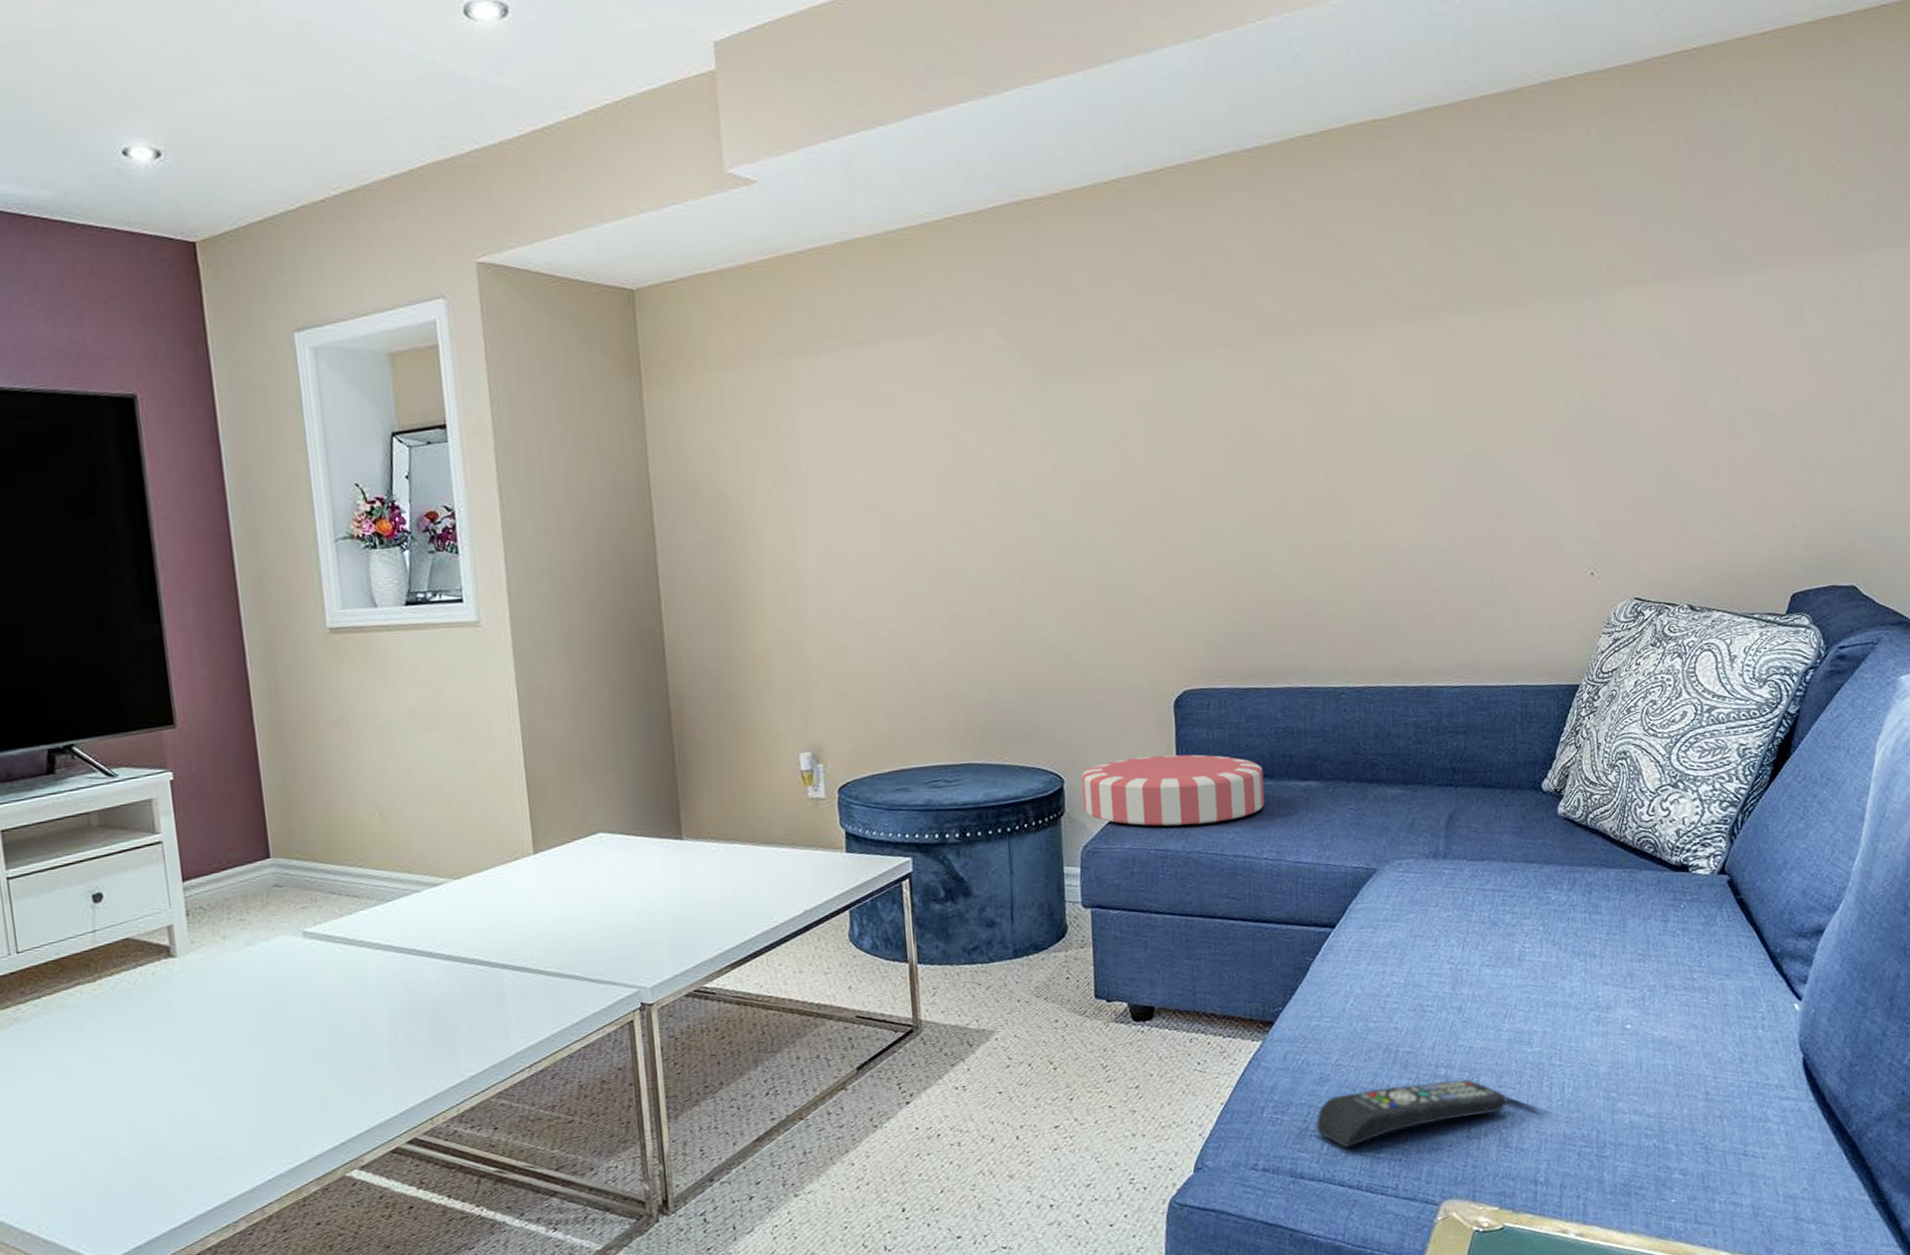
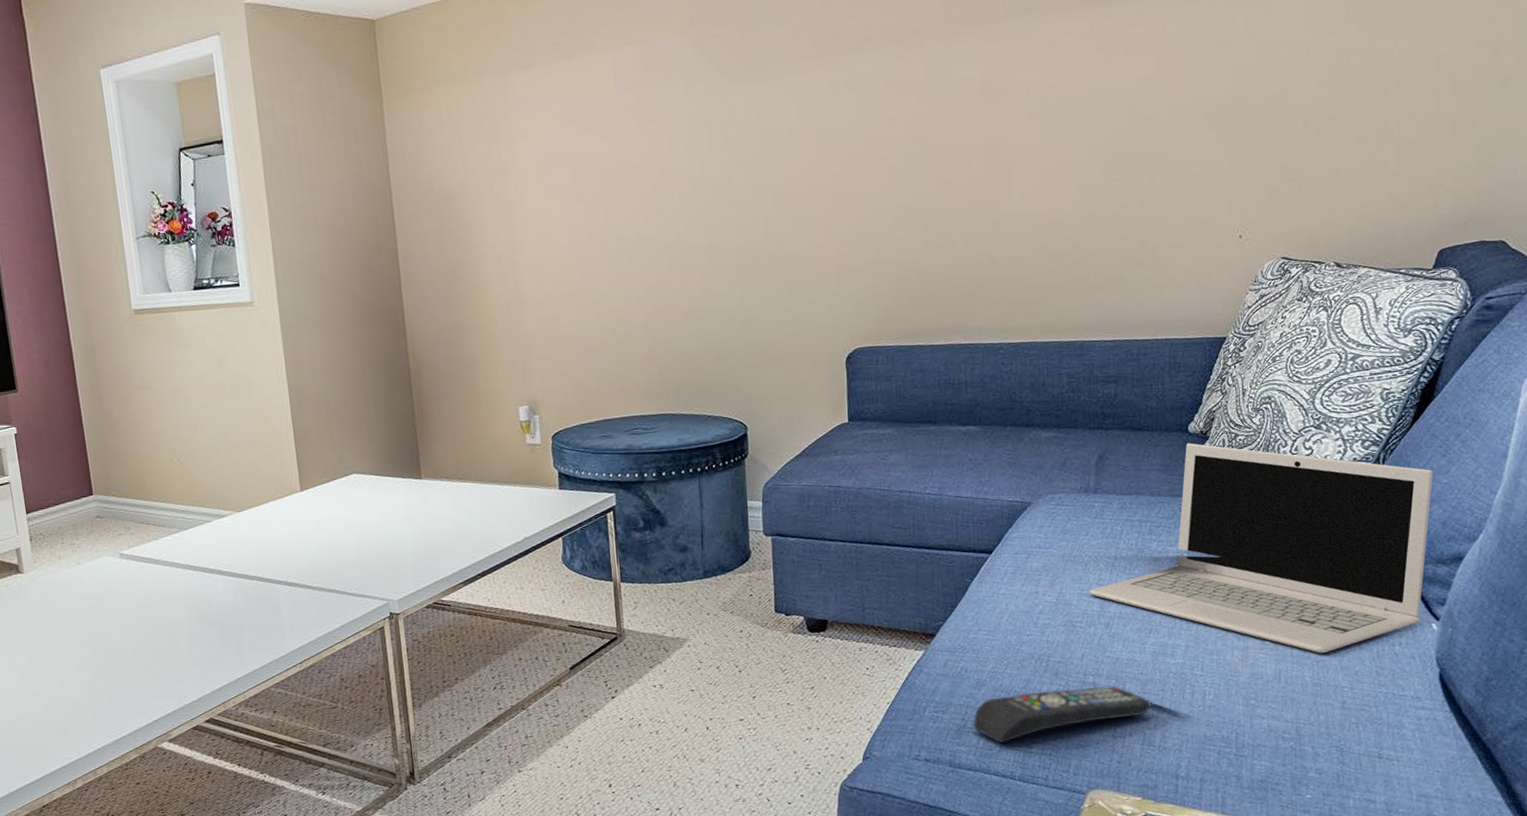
cushion: present [1082,754,1265,826] -> none [763,404,928,466]
laptop: none [1439,802,1792,1039] -> present [1088,443,1433,654]

